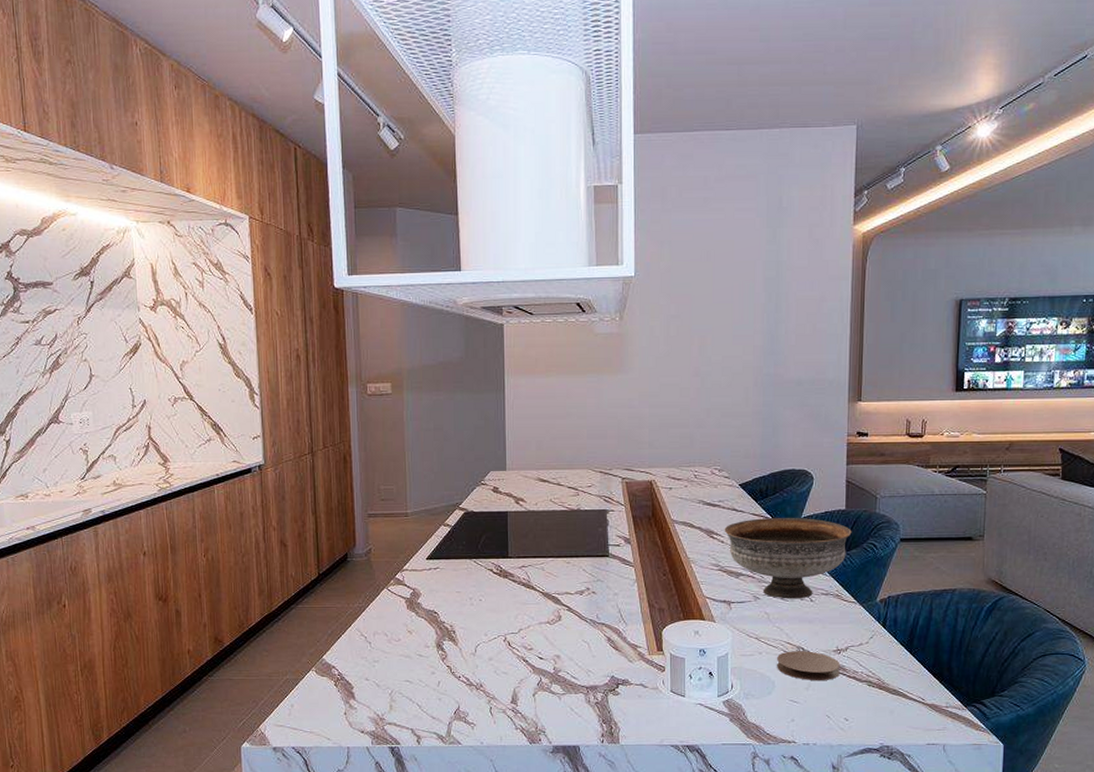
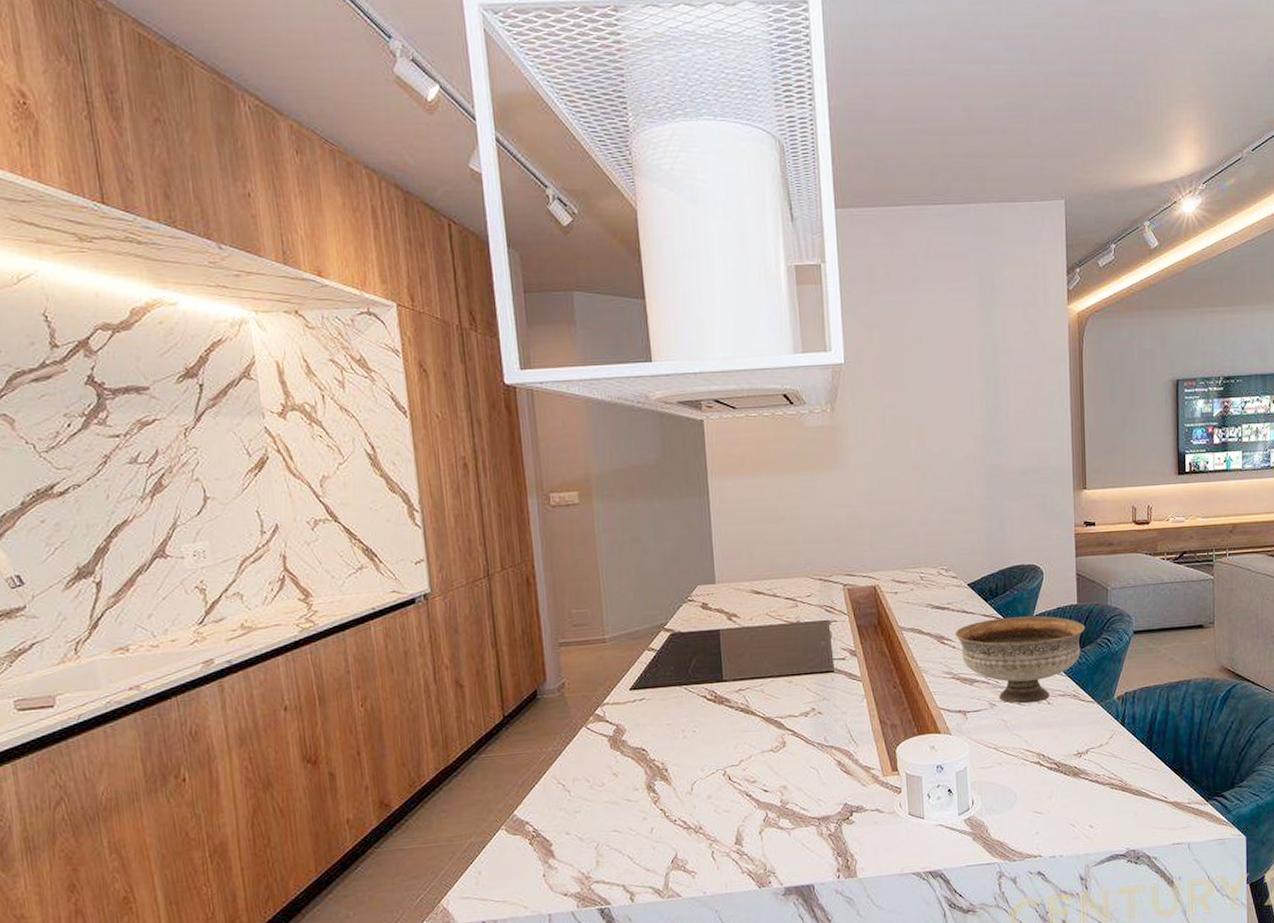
coaster: present [777,651,840,681] -> none [1018,757,1082,789]

